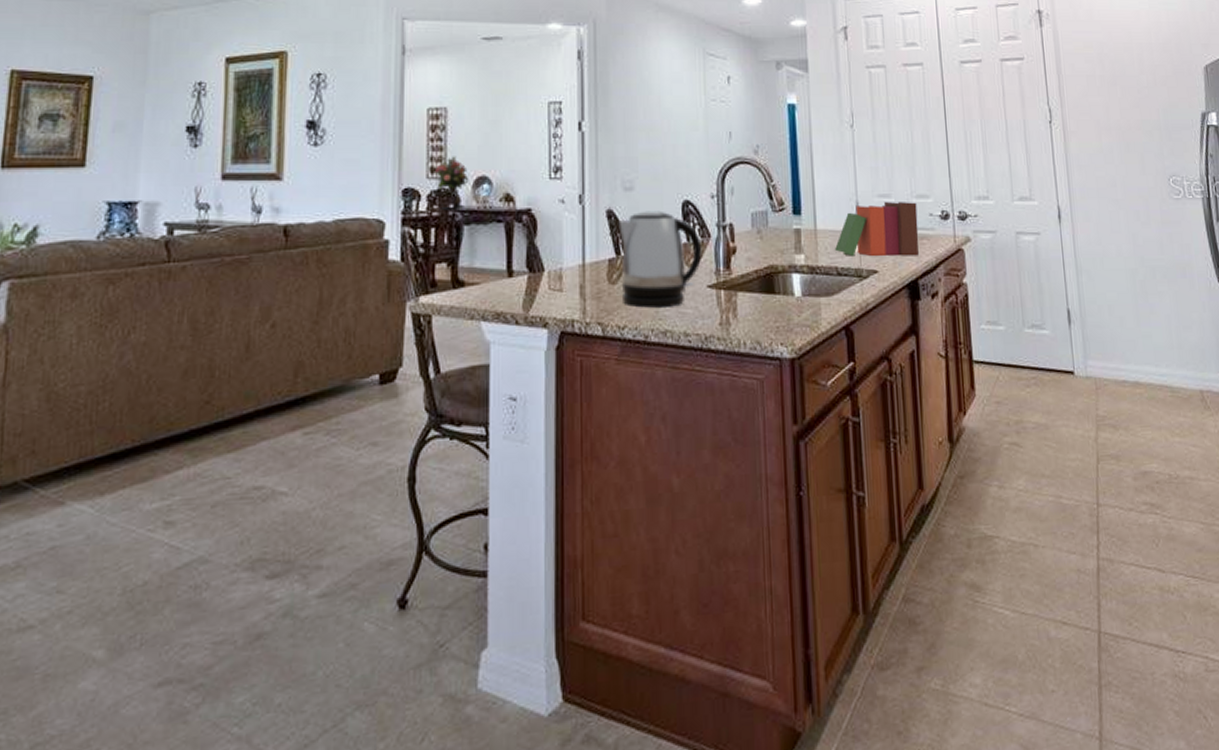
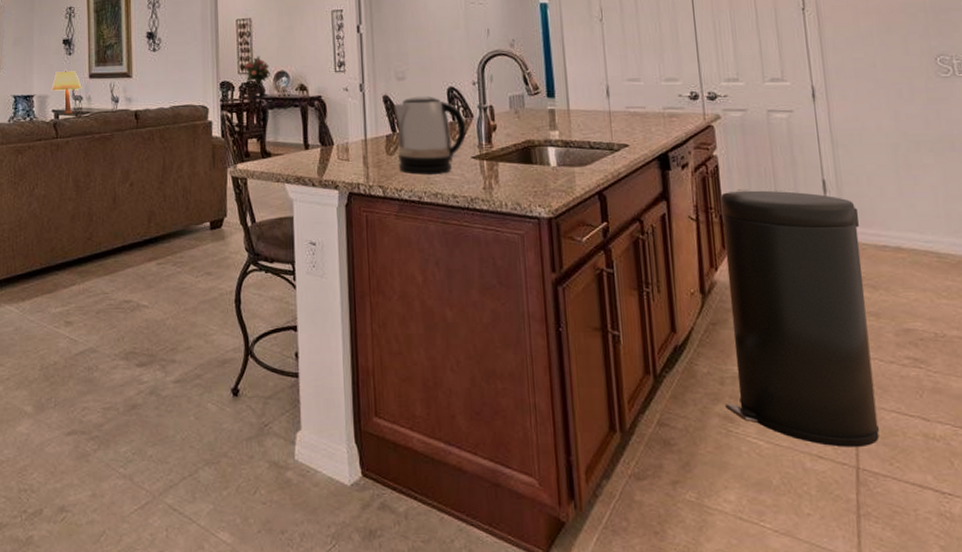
table lamp: none [166,168,209,230] -> present [52,70,81,115]
books: present [835,201,919,257] -> none [587,84,669,133]
pedal bin: none [969,322,1120,610] -> present [720,190,880,448]

